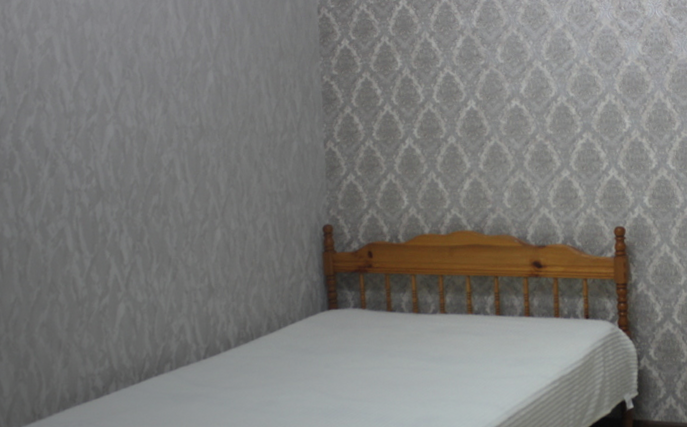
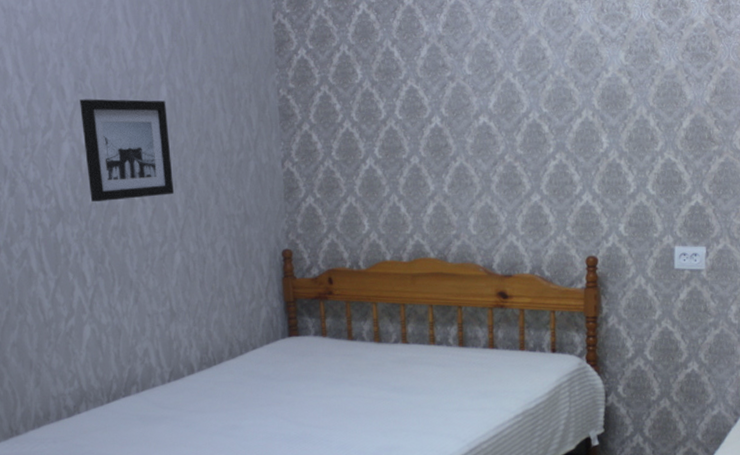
wall art: none [126,84,218,182] -> present [80,99,175,203]

